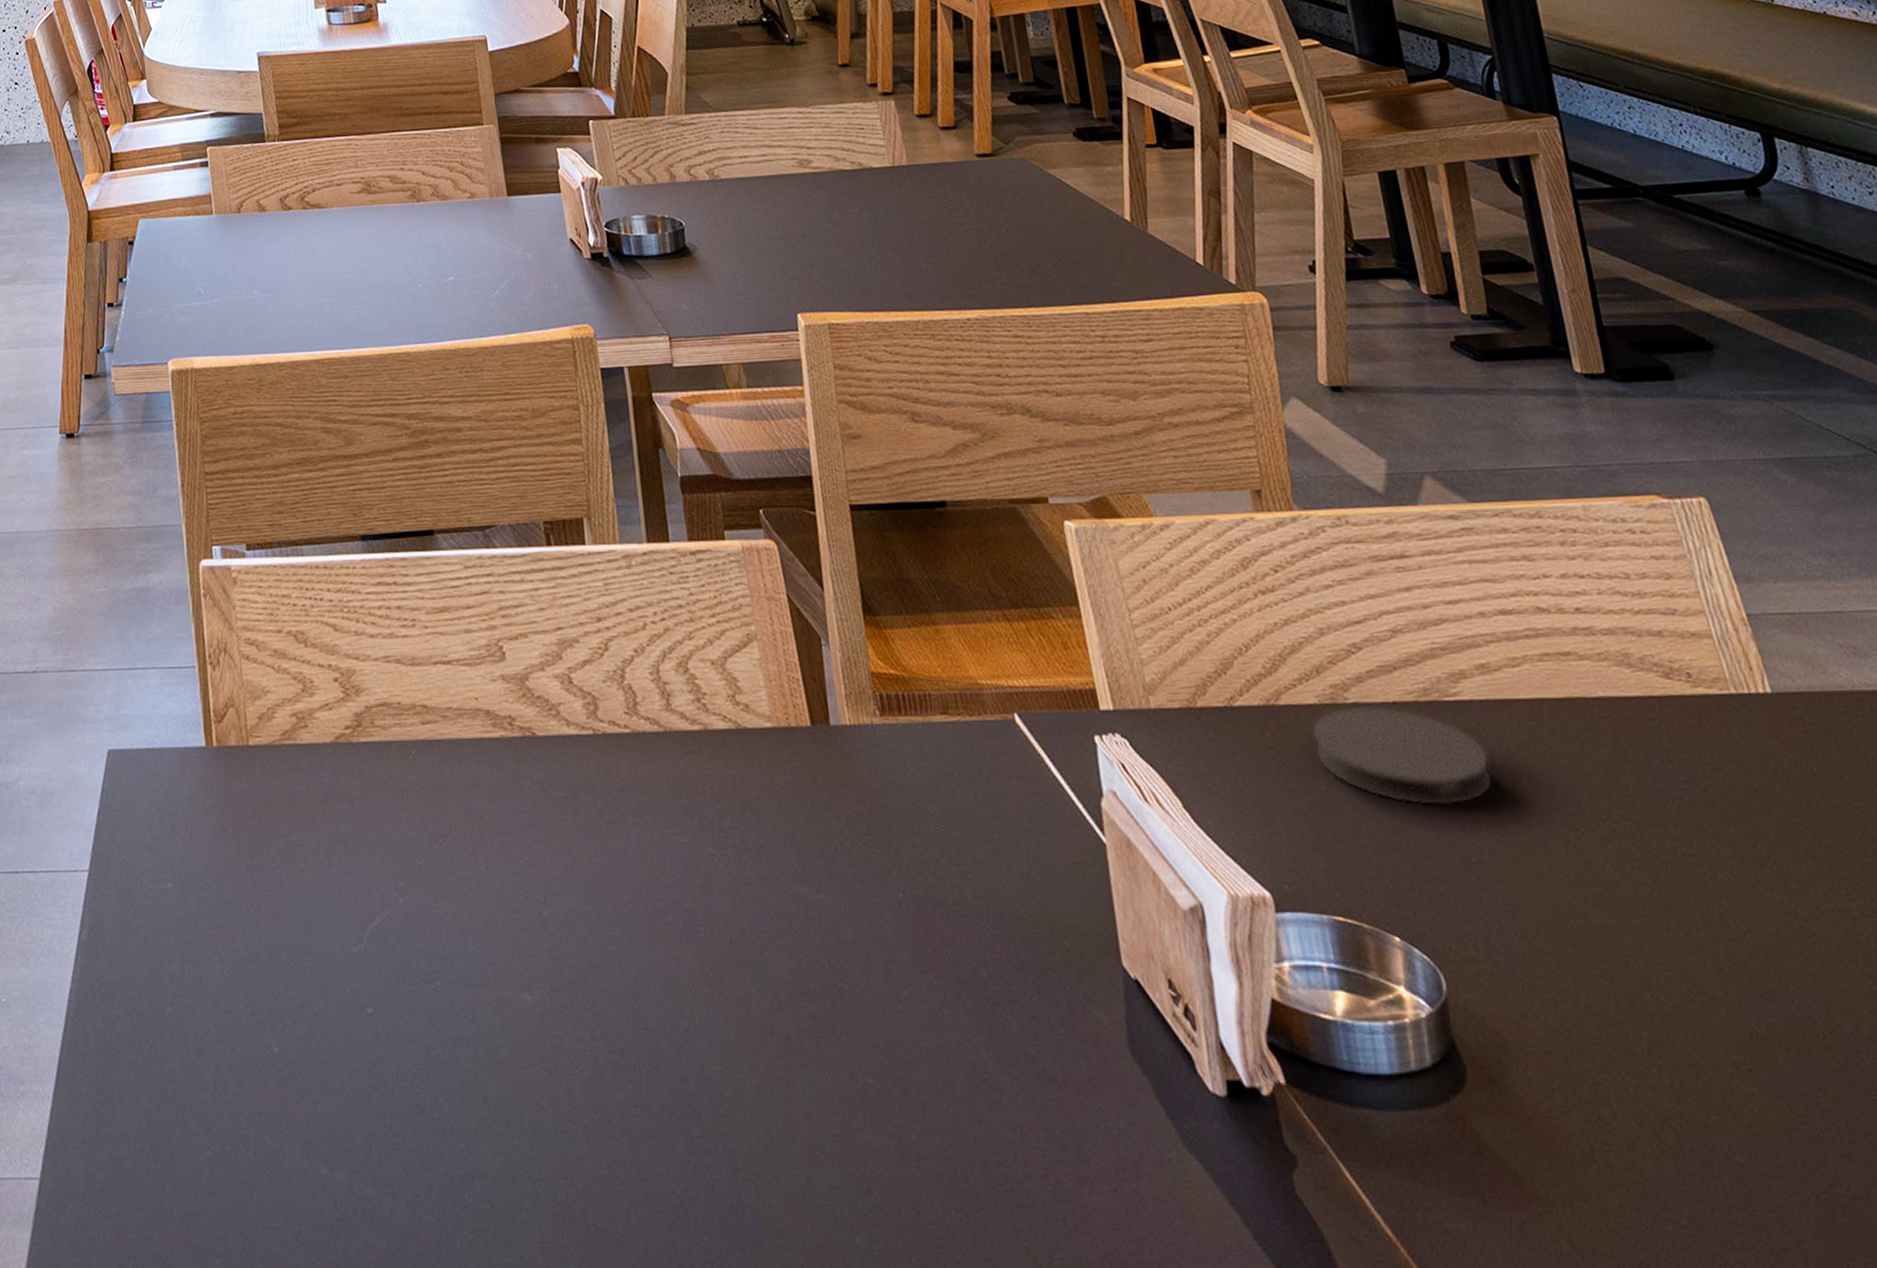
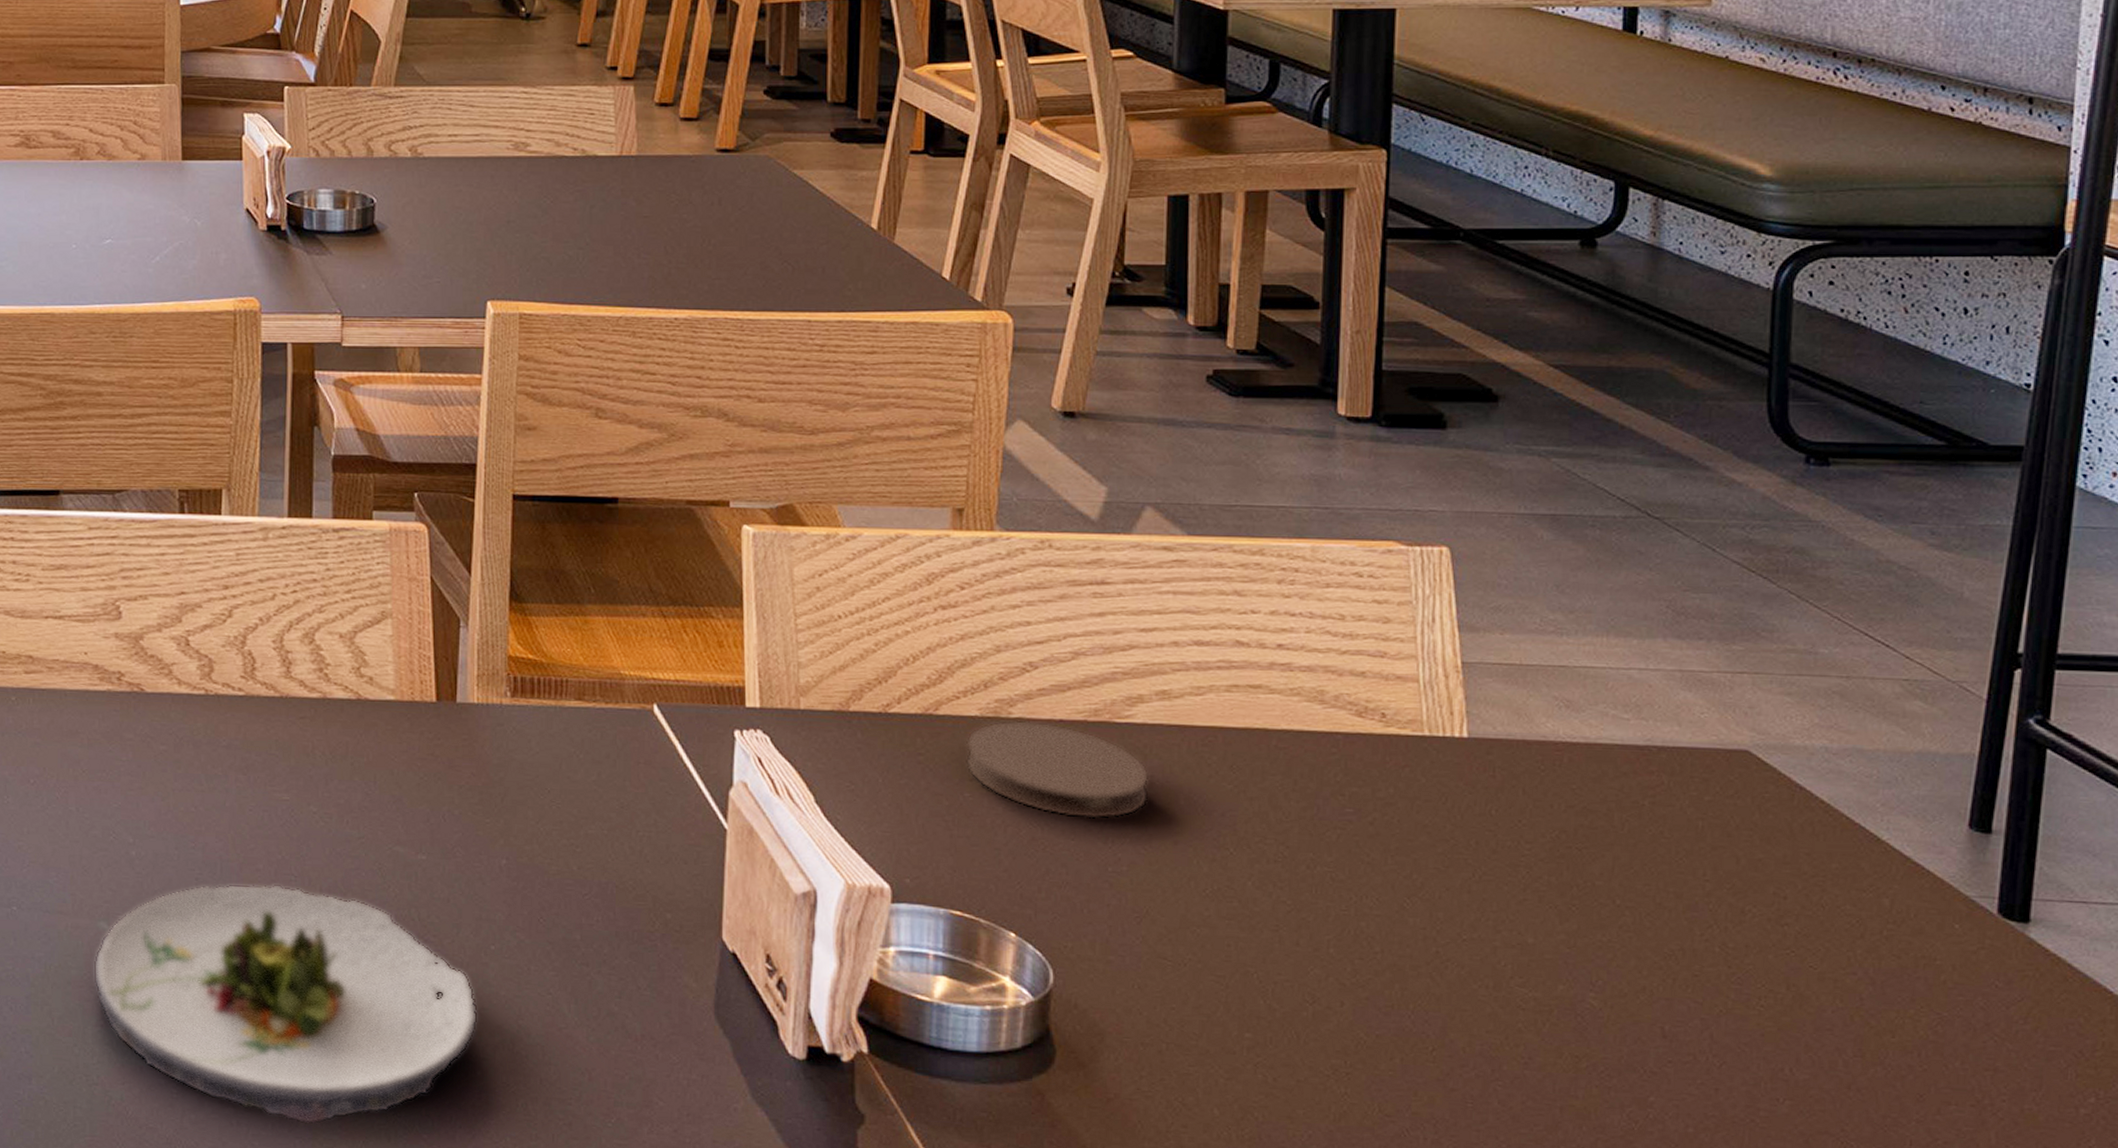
salad plate: none [521,936,903,1211] -> present [93,883,478,1125]

